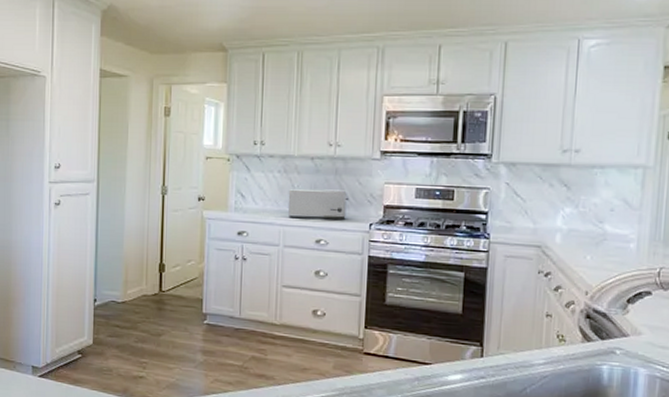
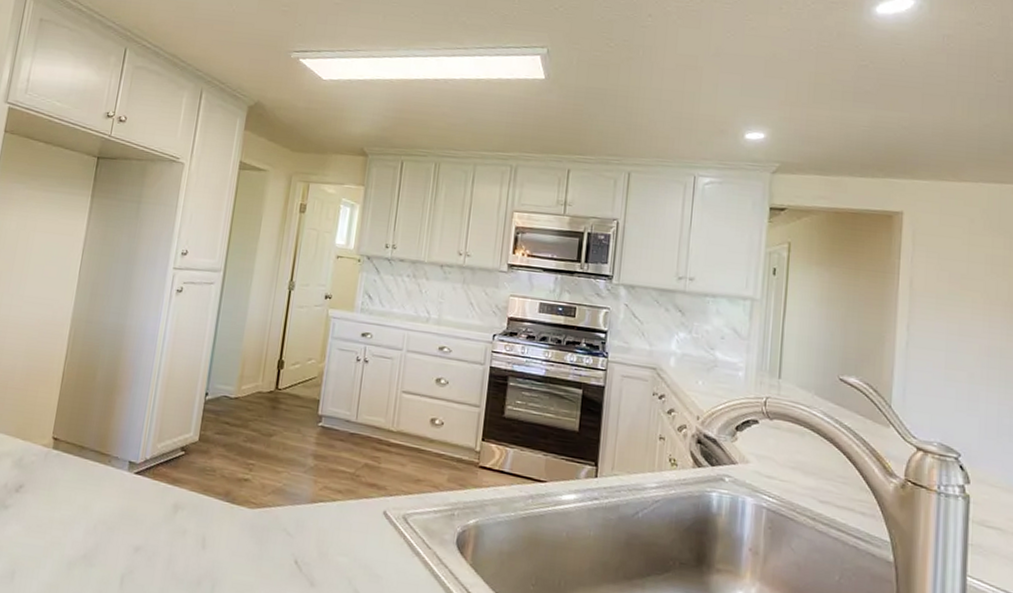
toaster: present [287,188,348,221] -> none [414,294,474,329]

